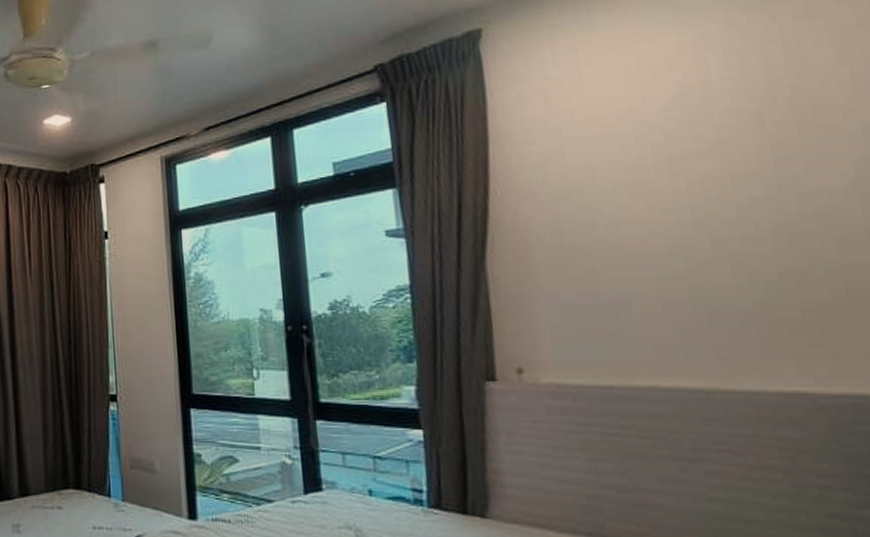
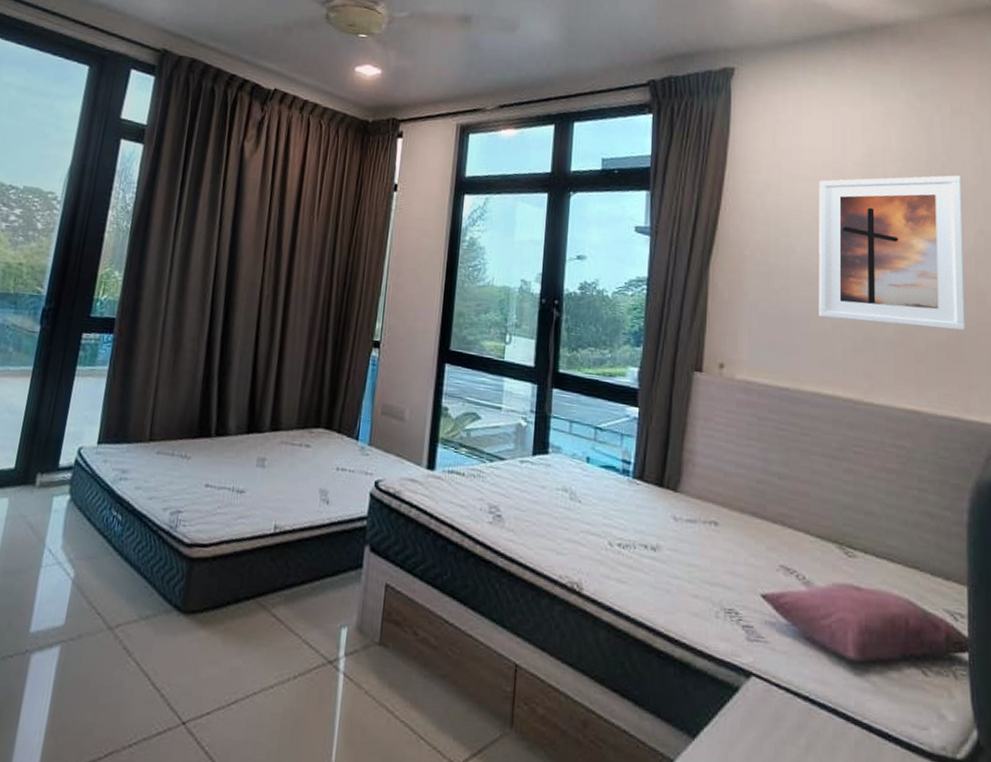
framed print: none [616,95,858,298] -> present [819,175,965,331]

